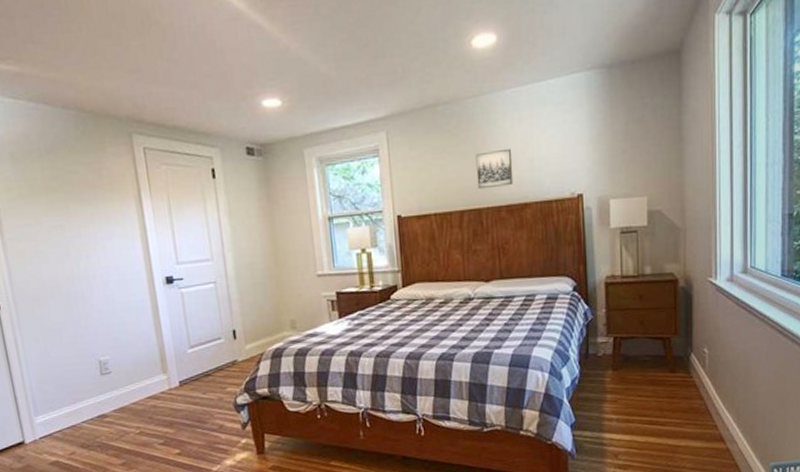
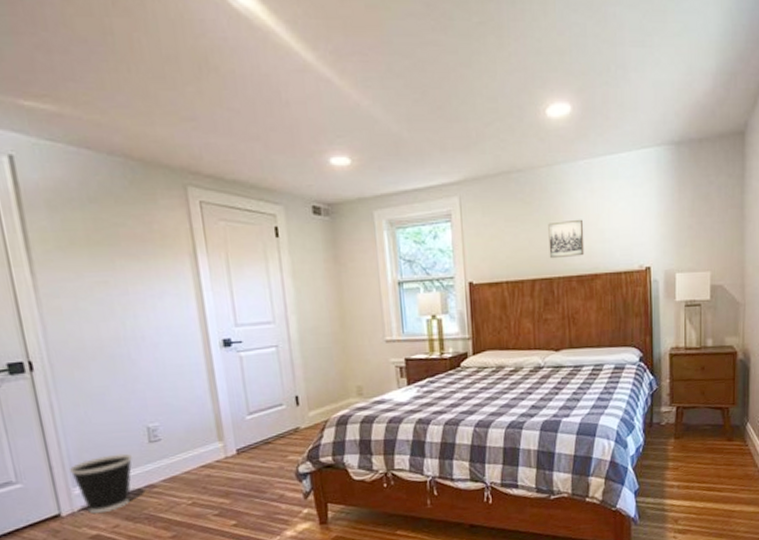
wastebasket: none [31,385,87,442] -> present [69,453,133,514]

